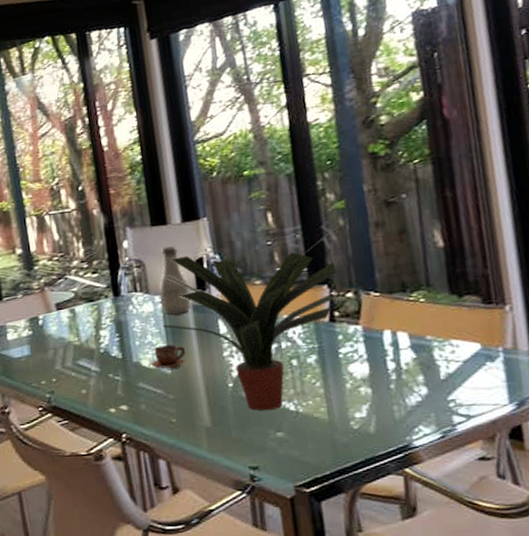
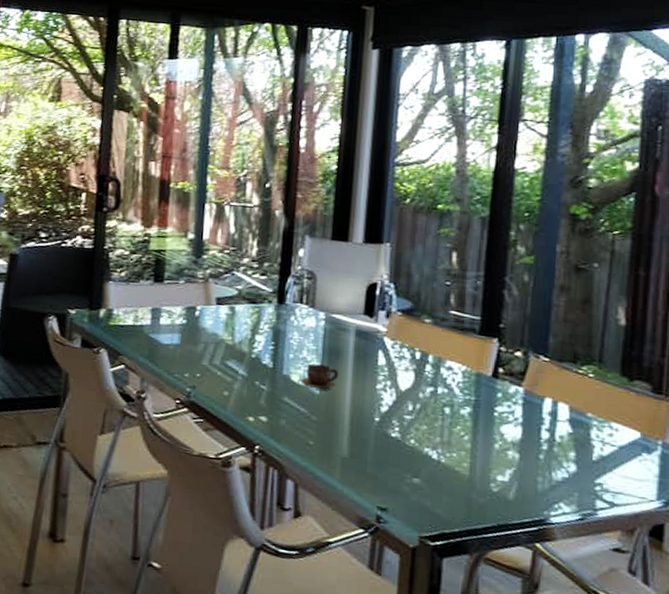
bottle: present [159,245,192,315] -> none [324,263,357,336]
potted plant: present [162,219,348,411] -> none [321,276,534,454]

